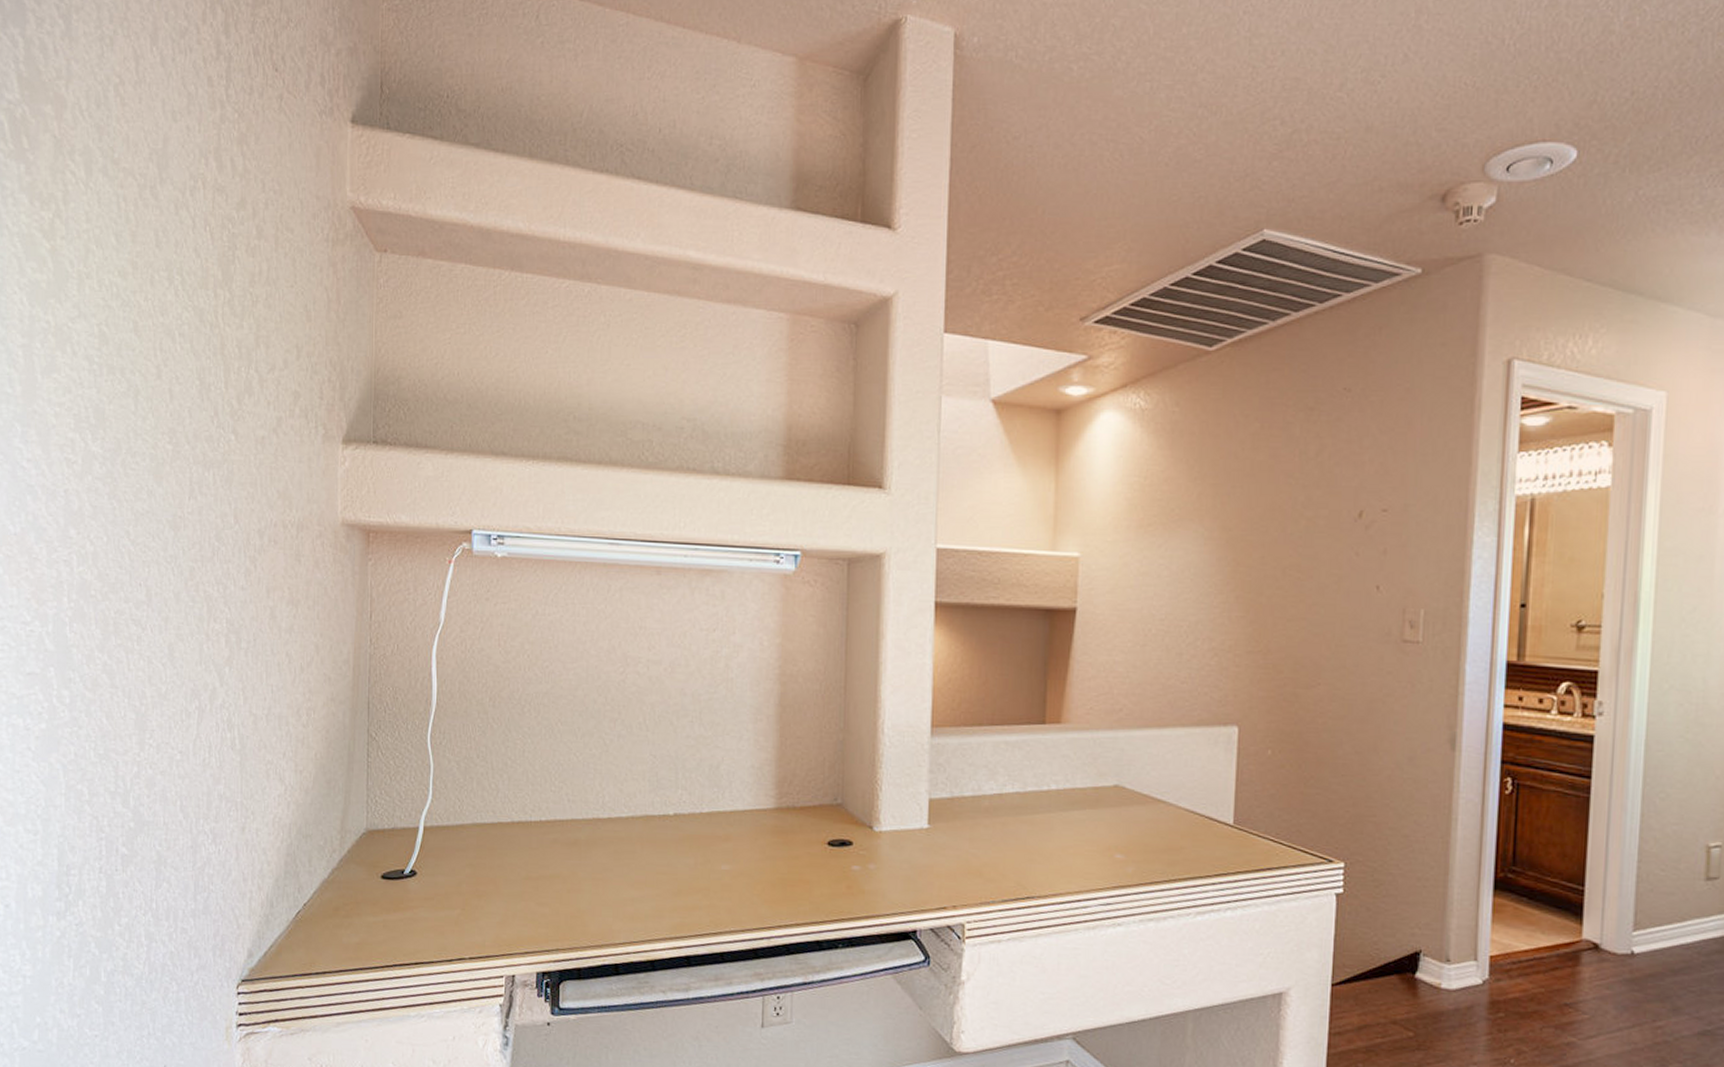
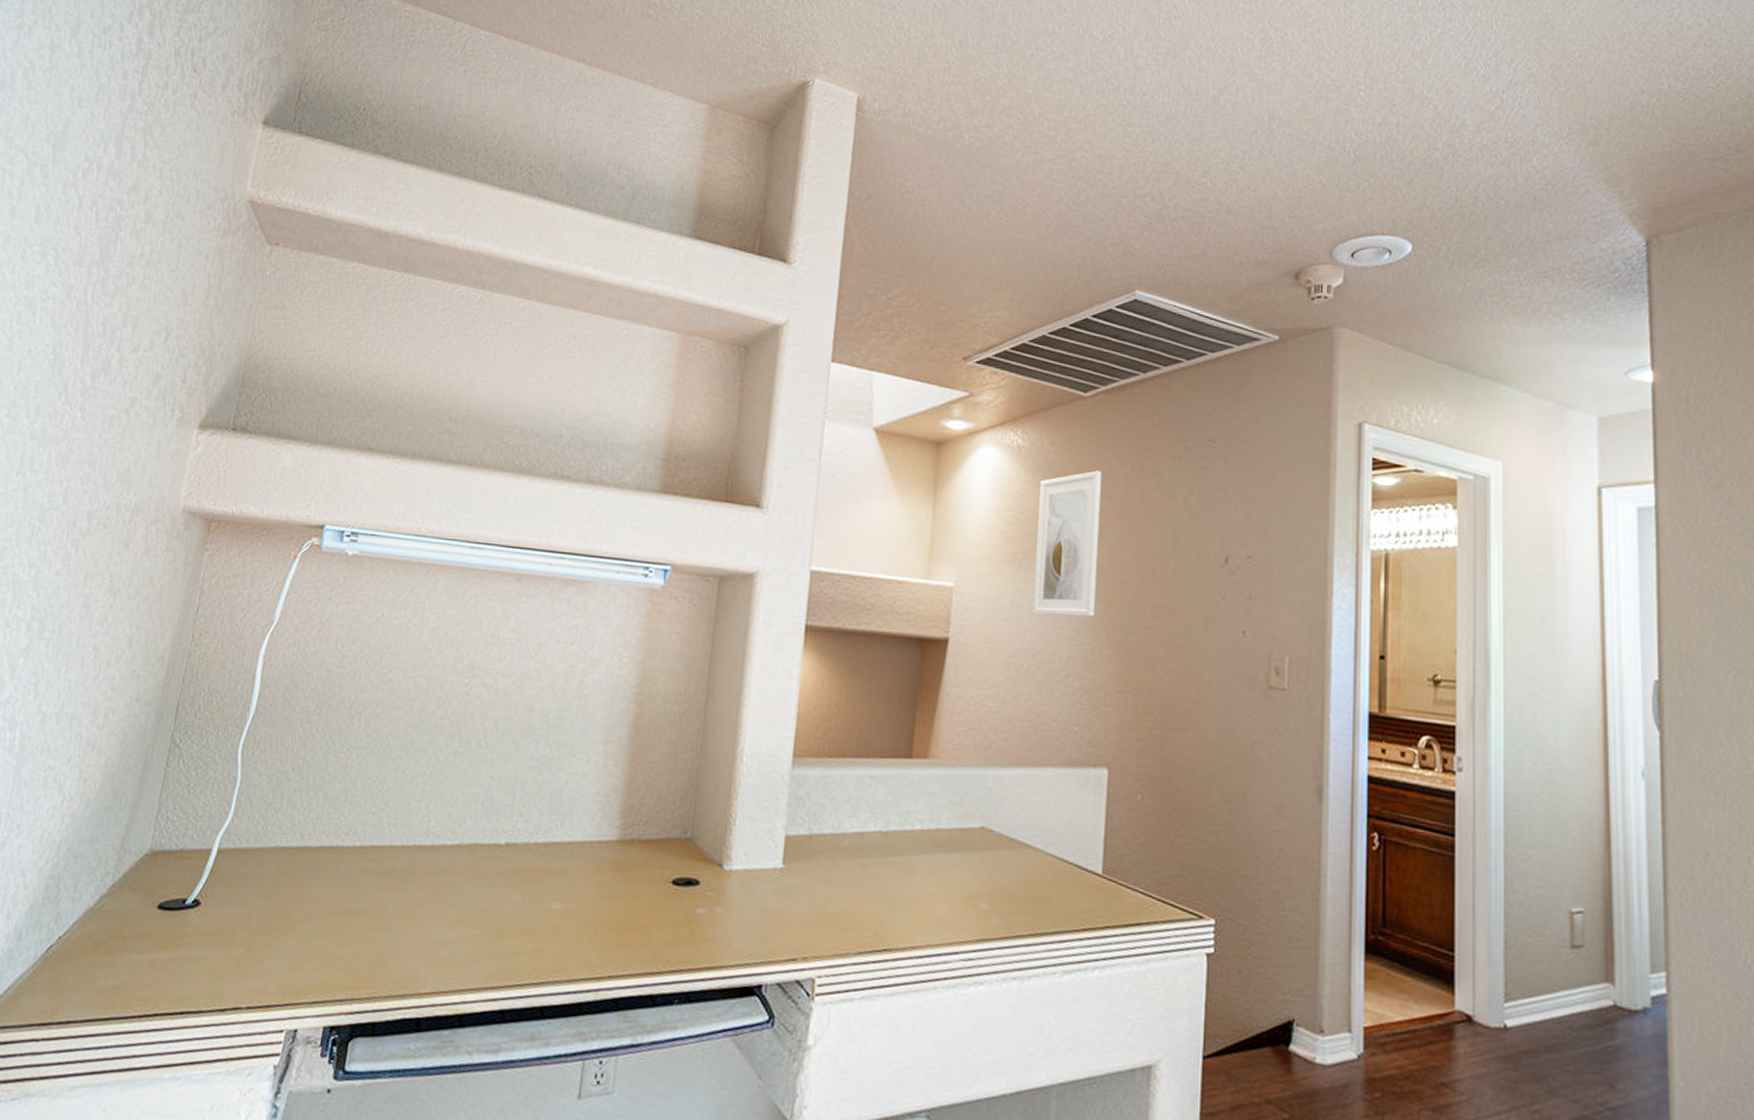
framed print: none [1159,429,1230,581] -> present [1032,470,1103,617]

